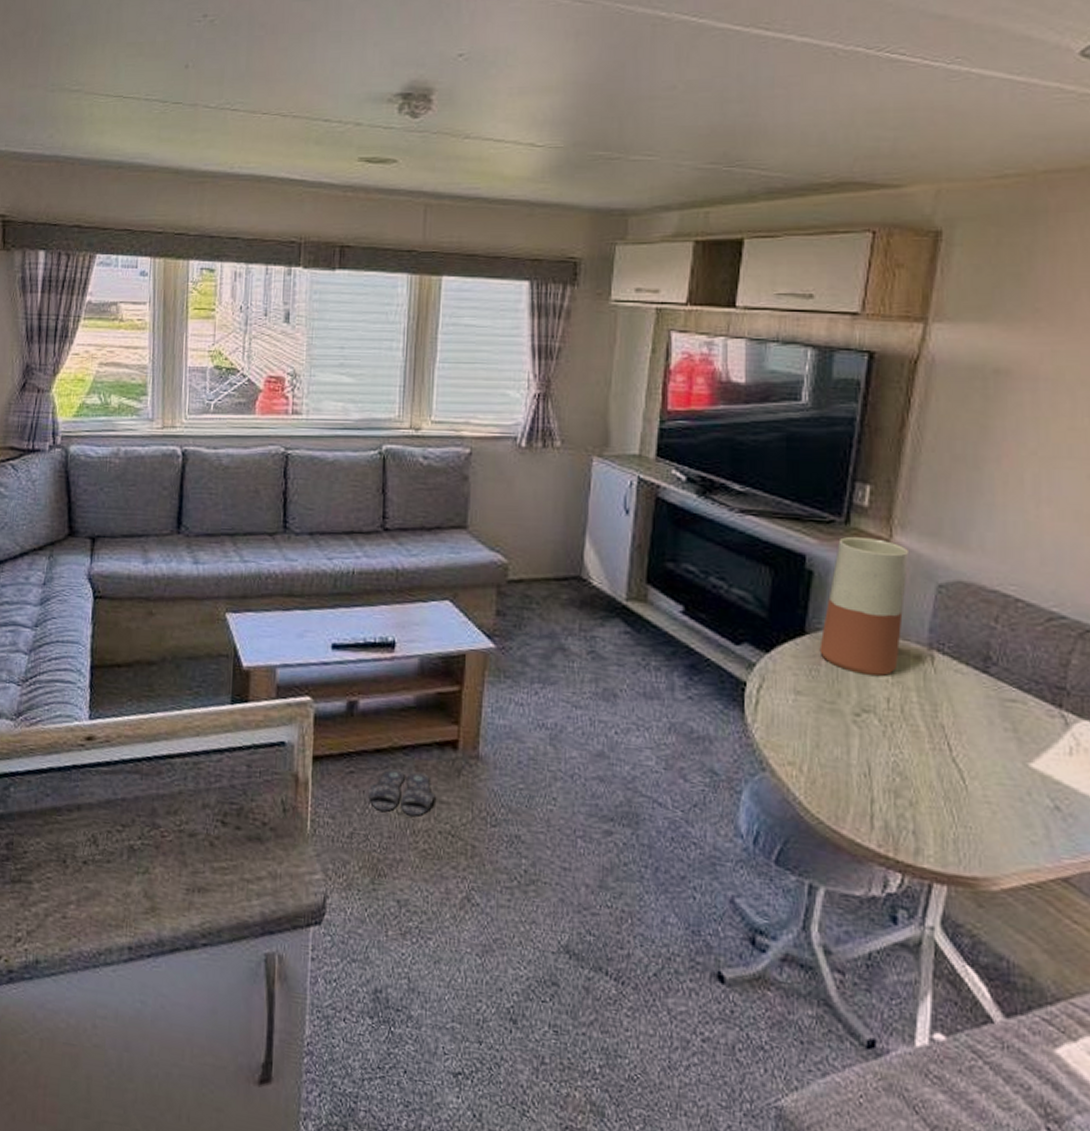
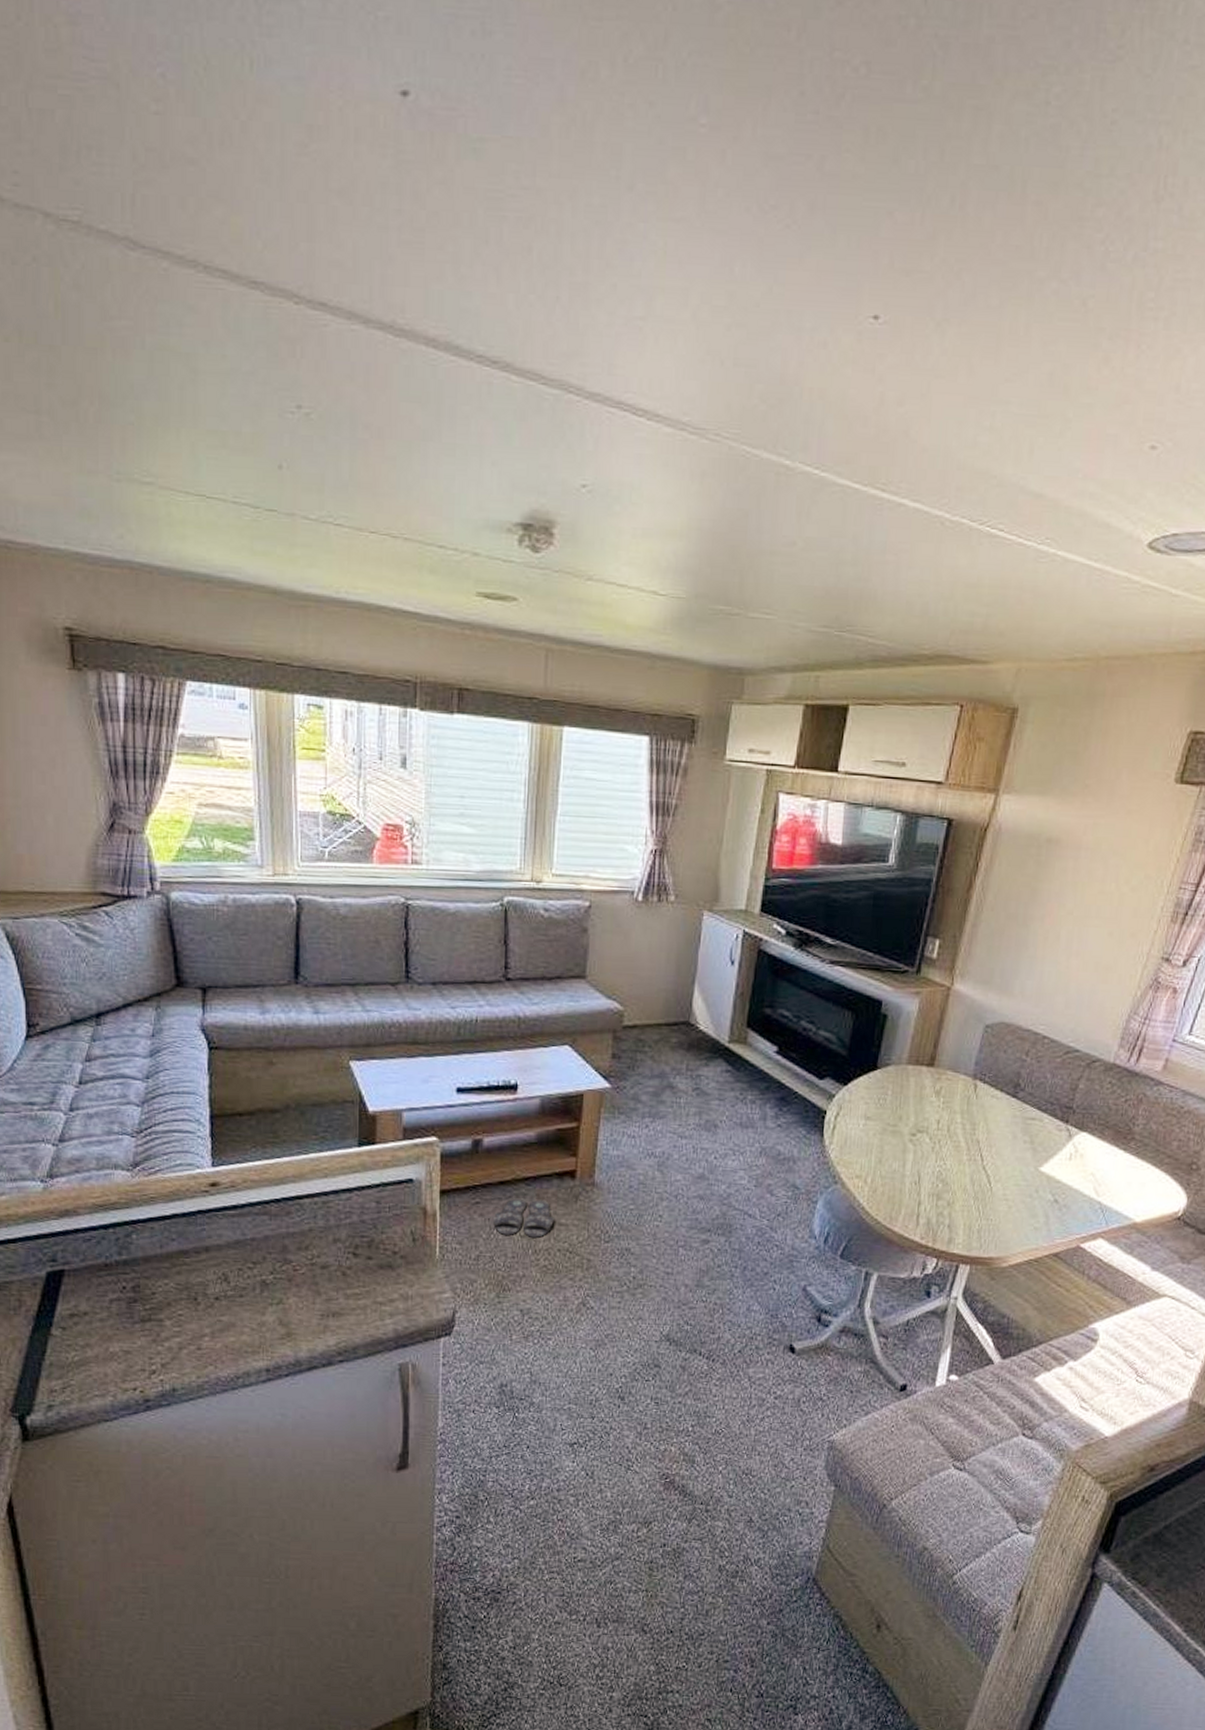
vase: present [819,536,910,676] -> none [887,984,966,1102]

